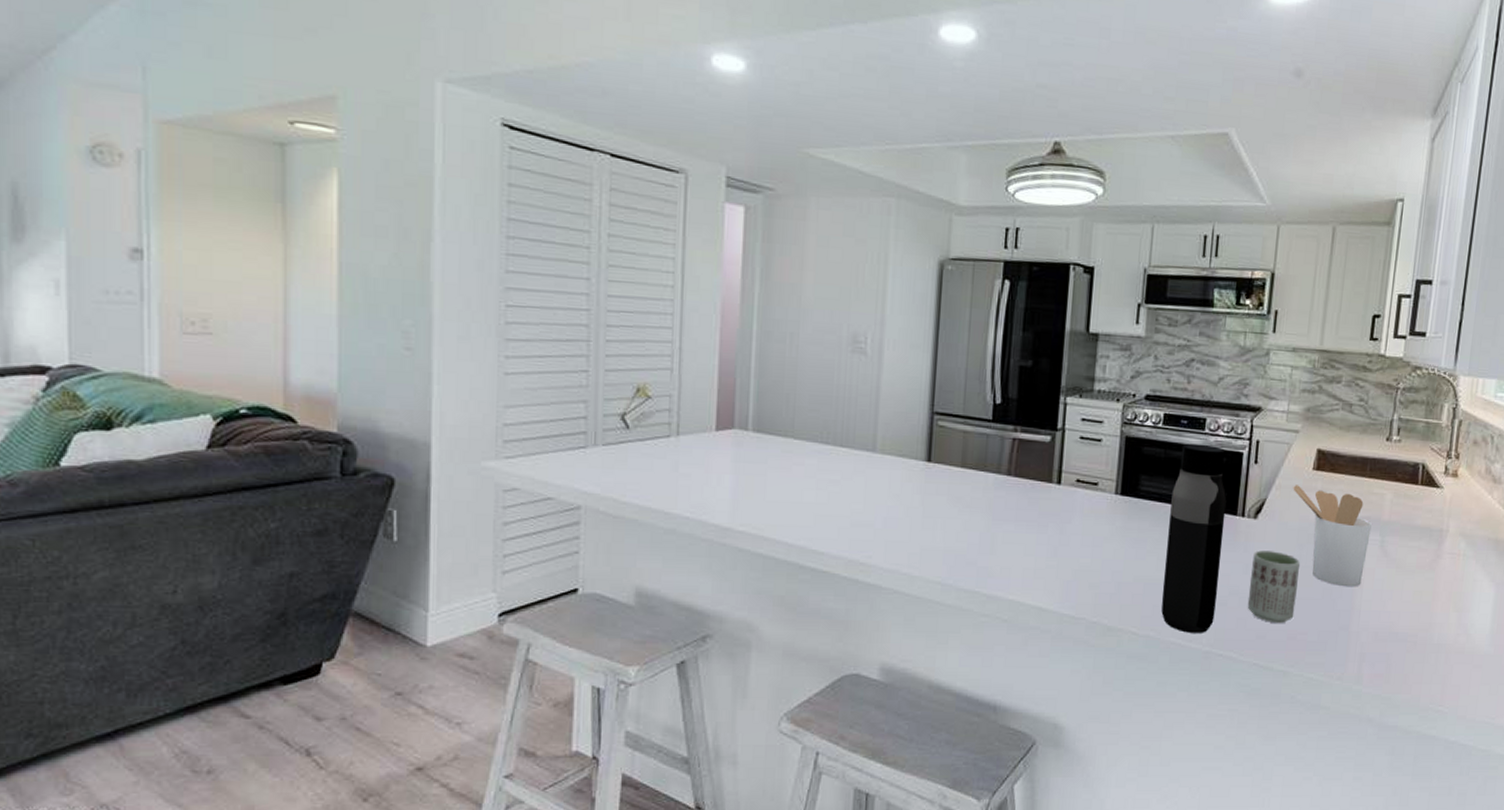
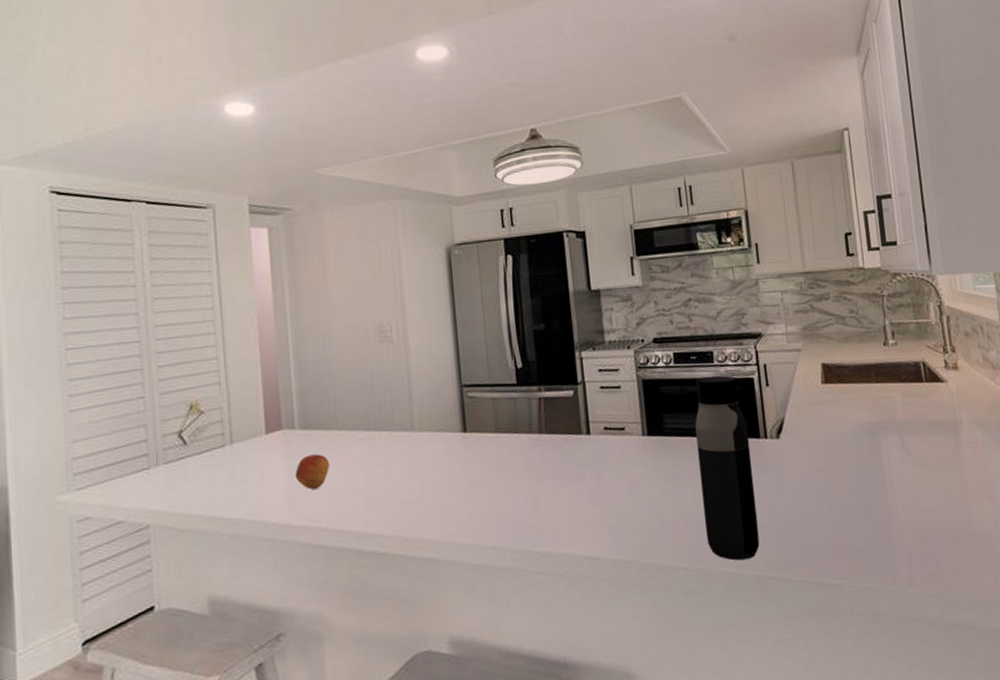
fruit: none [742,459,781,496] -> present [295,454,330,489]
cup: present [1247,550,1300,624] -> none [783,466,835,538]
utensil holder: present [1293,485,1372,587] -> none [807,400,892,492]

